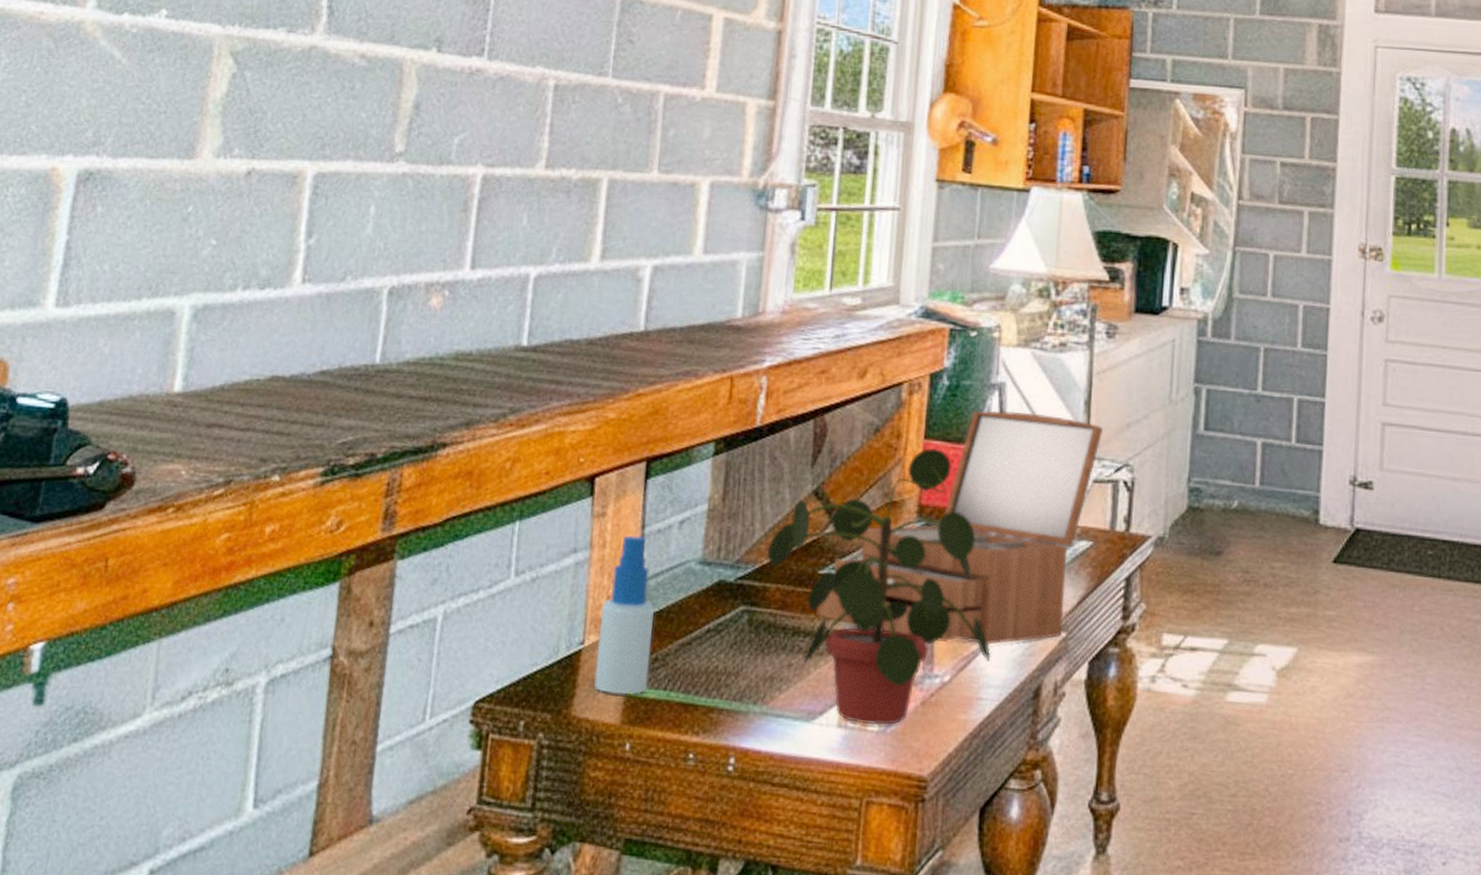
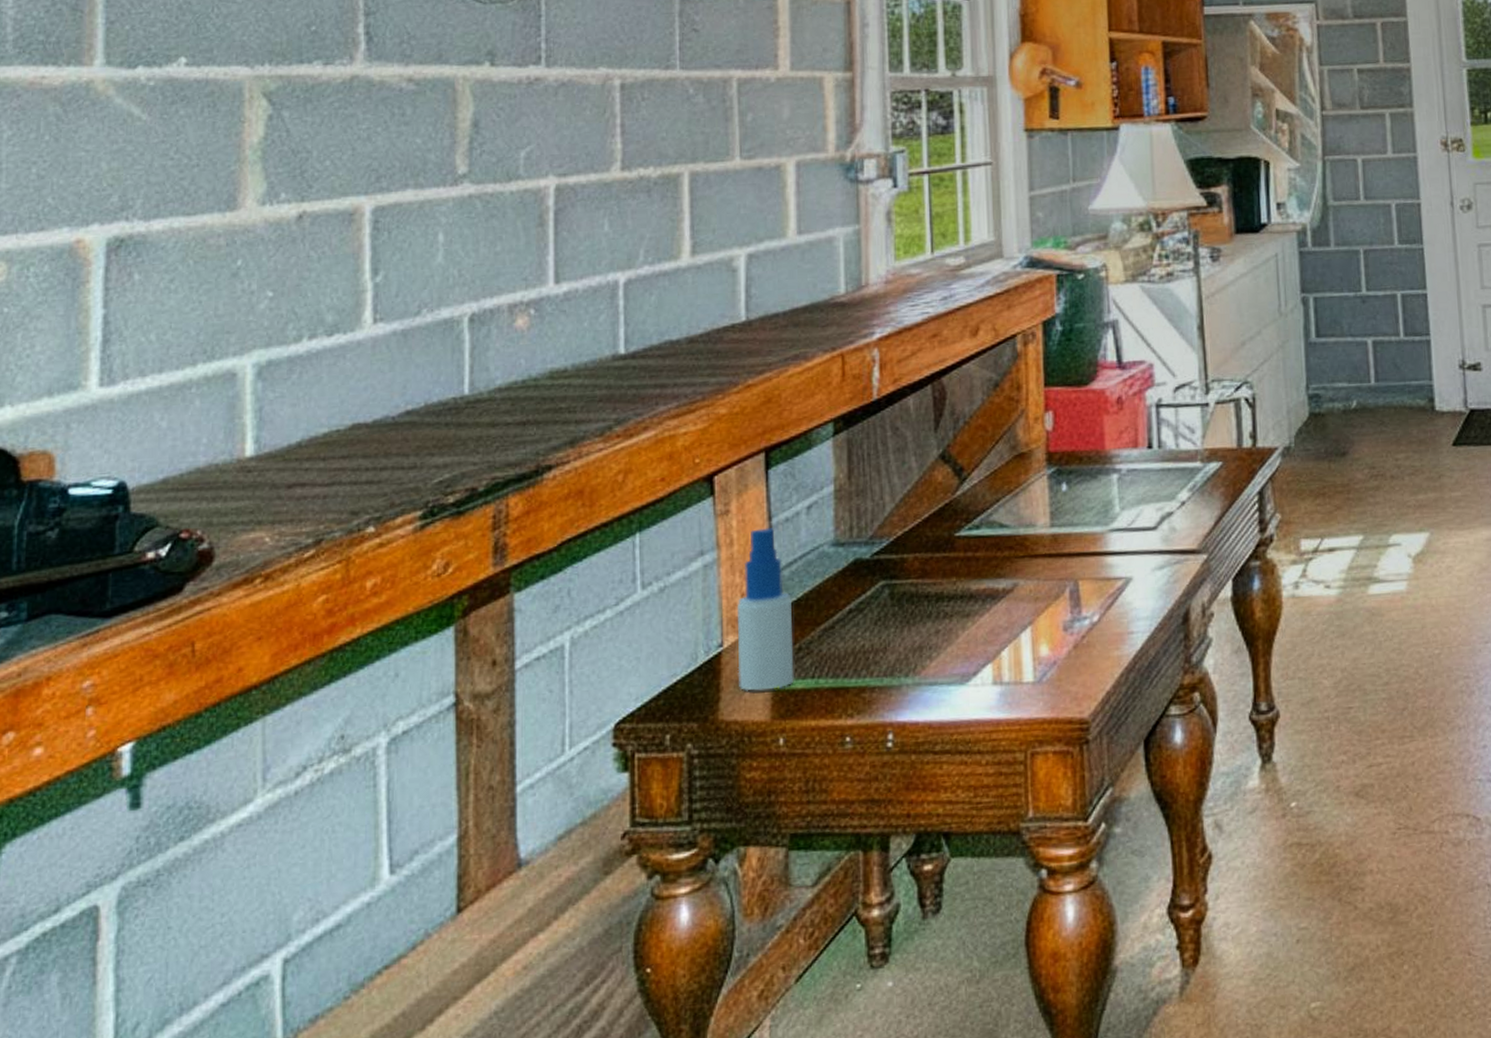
potted plant: present [767,448,991,726] -> none [901,395,1137,678]
jewelry box: present [816,410,1104,645] -> none [958,345,1220,584]

